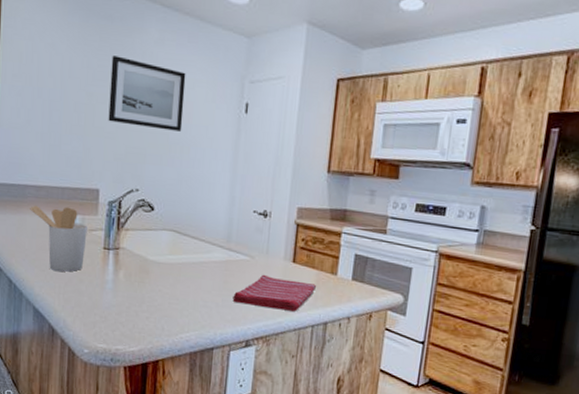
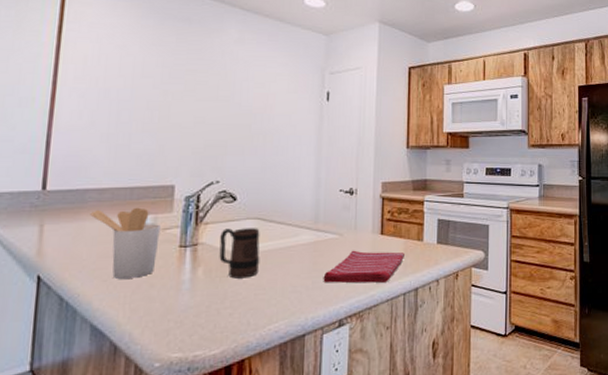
wall art: present [108,55,186,132] -> none [185,55,267,122]
mug: none [138,237,175,287] -> present [219,228,260,279]

